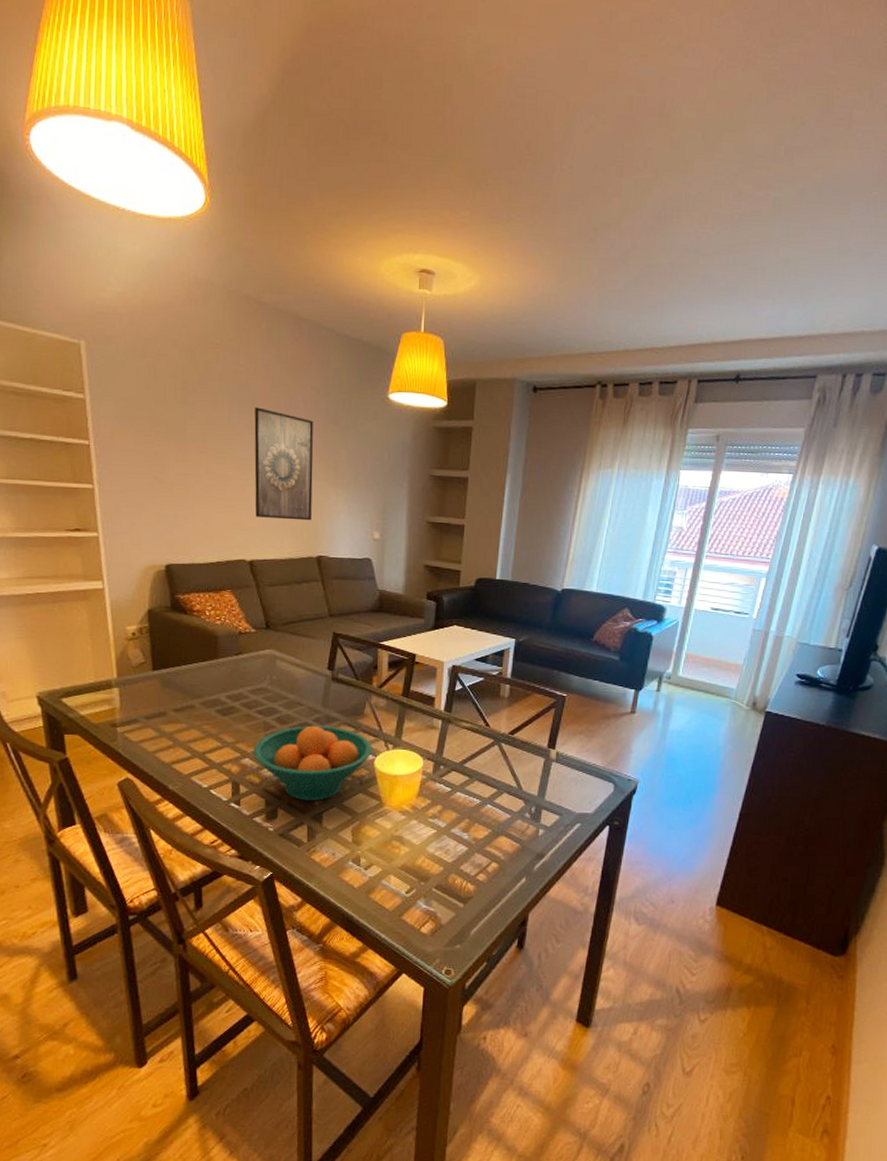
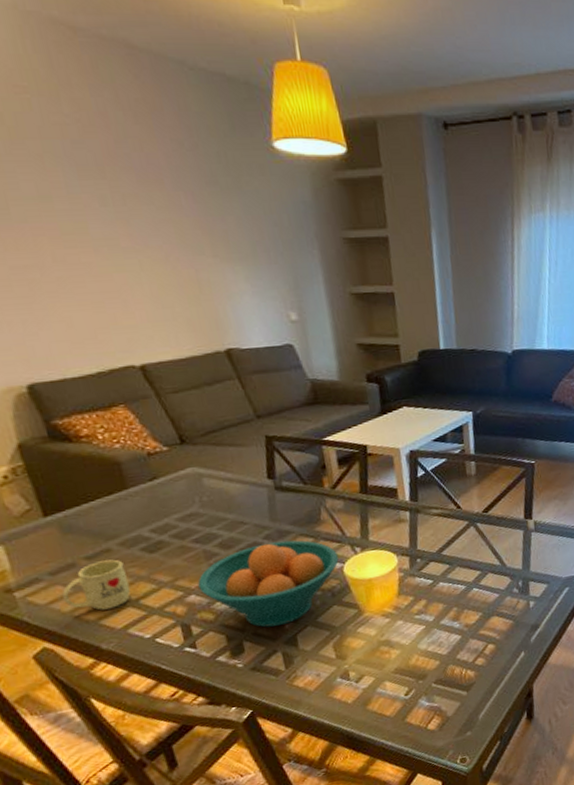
mug: none [150,715,202,756] -> present [62,559,131,611]
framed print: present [254,407,314,521] -> none [100,170,209,311]

